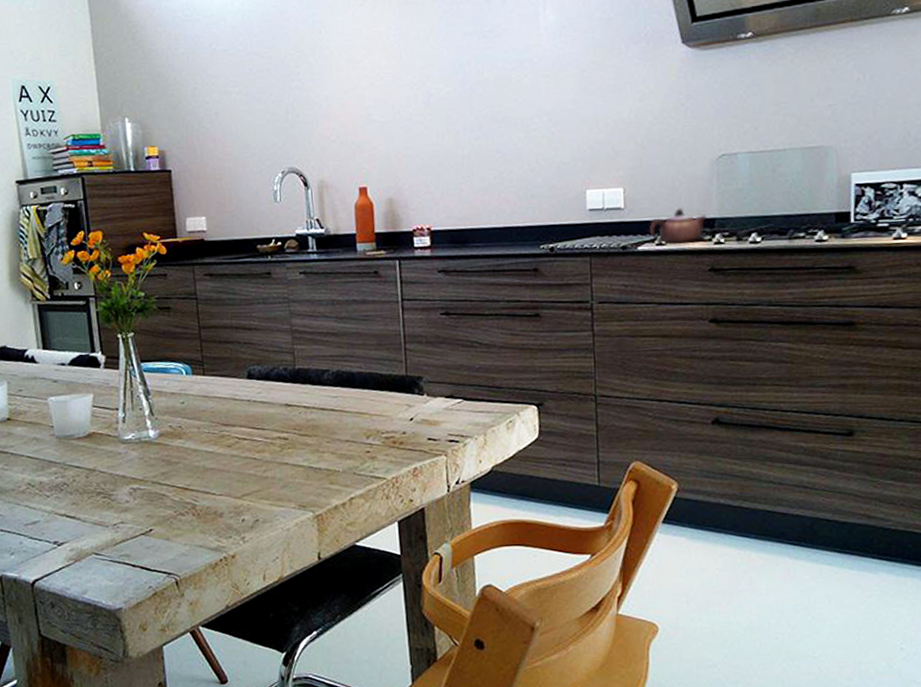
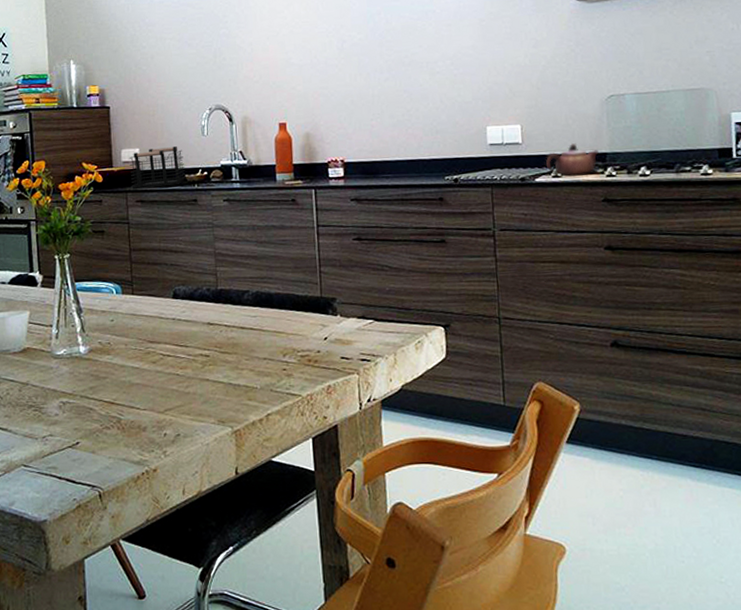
dish rack: none [194,214,258,262] -> present [129,146,186,190]

